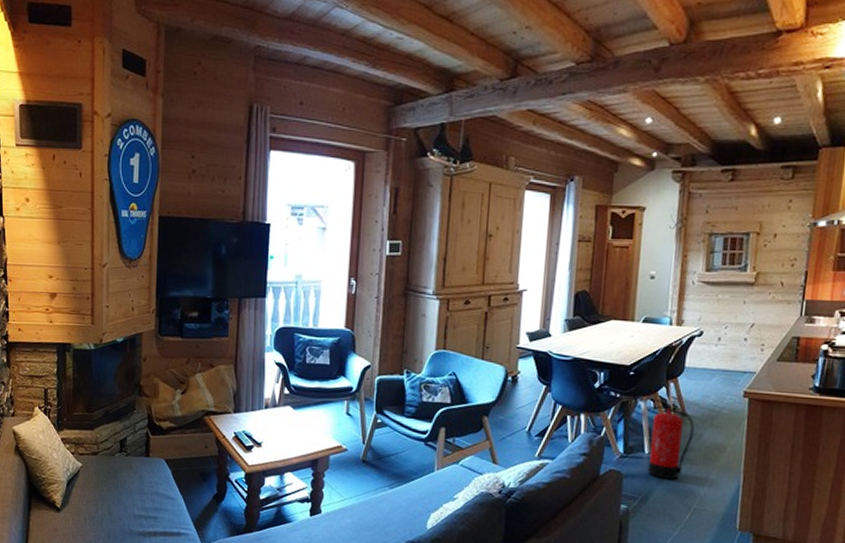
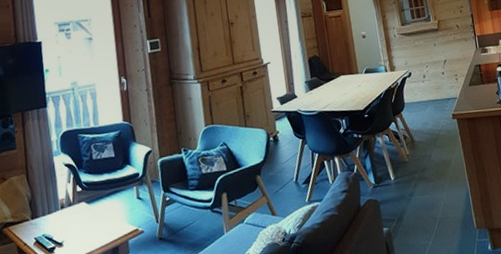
fire extinguisher: present [647,398,695,479] -> none [385,132,425,199]

